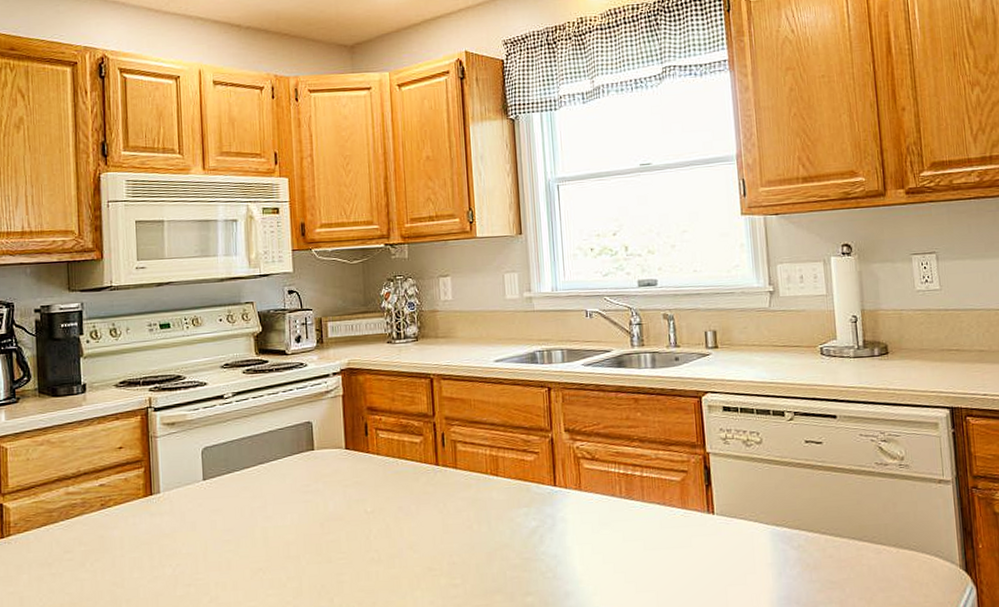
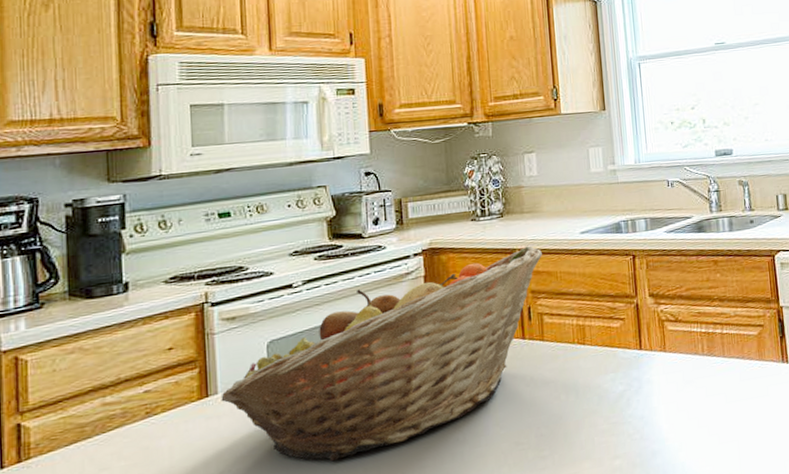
fruit basket: none [163,371,456,567] -> present [221,245,542,462]

